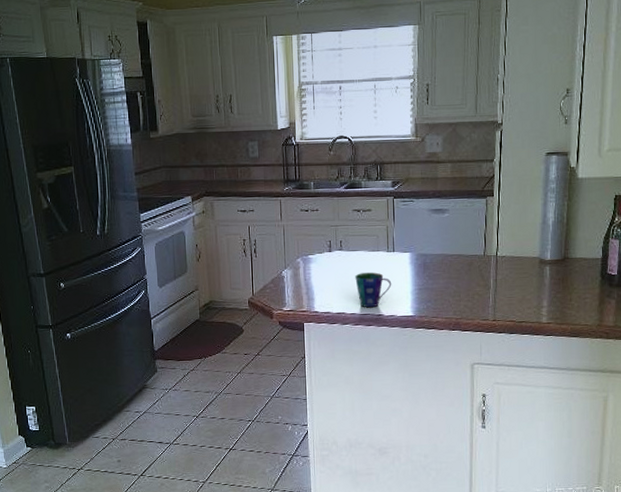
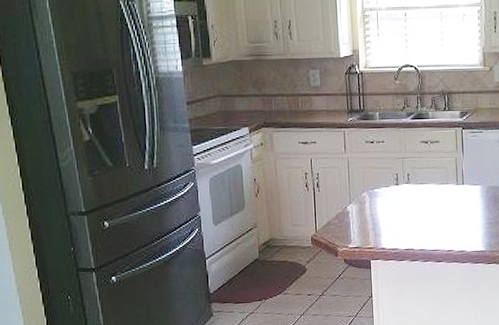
cup: present [355,272,392,308] -> none [423,206,462,243]

